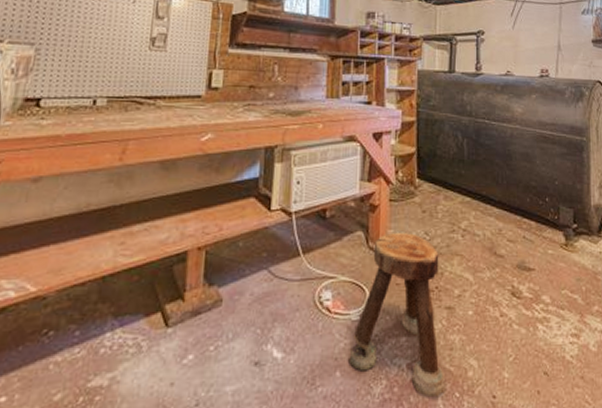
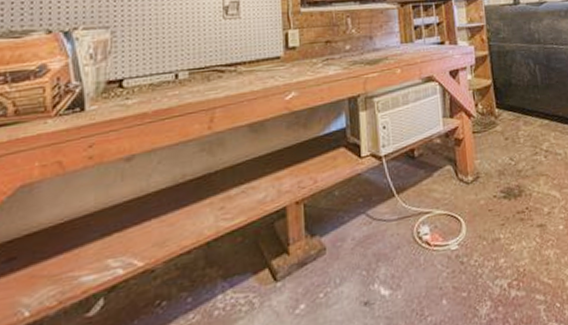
stool: present [349,233,445,398] -> none [453,161,546,312]

